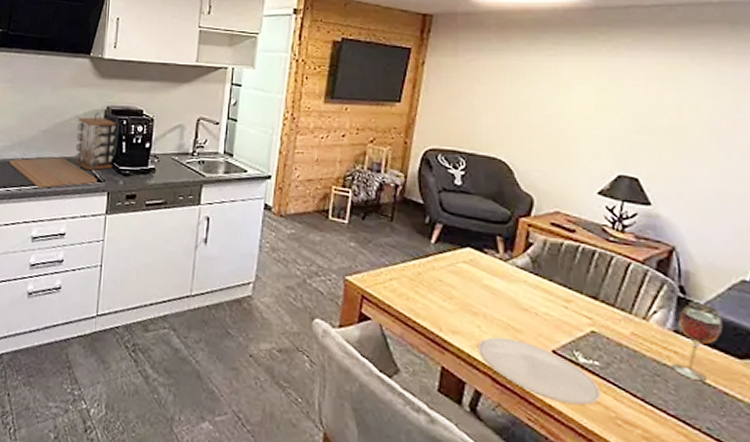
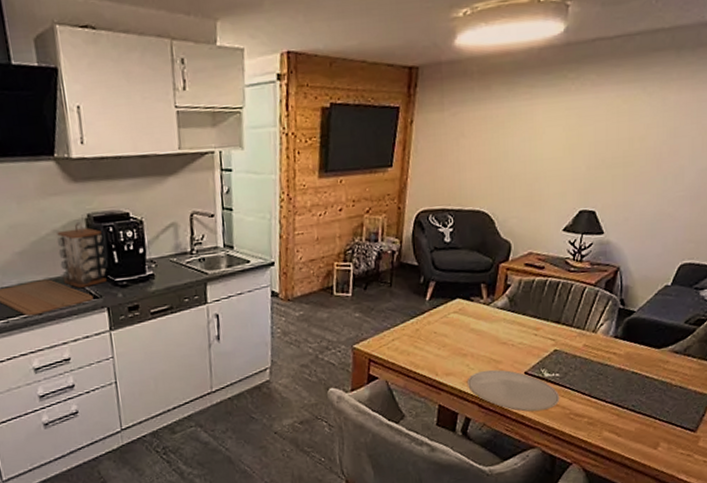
wineglass: present [672,301,724,382] -> none [612,310,649,372]

